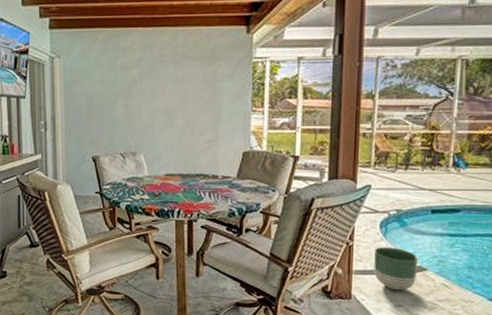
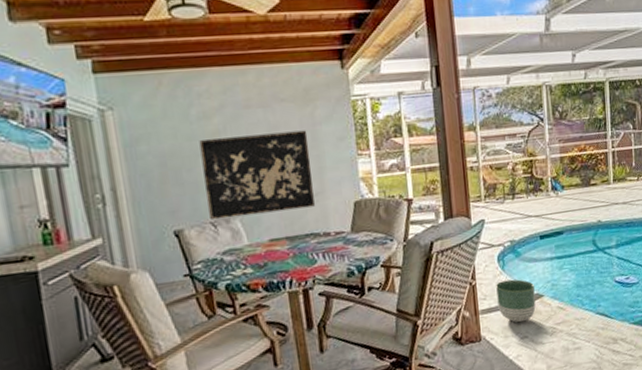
decorative wall panel: none [120,85,209,152] -> present [199,130,315,220]

